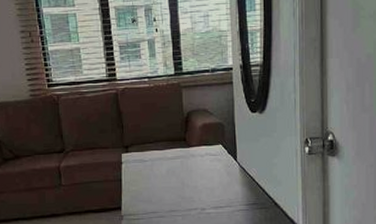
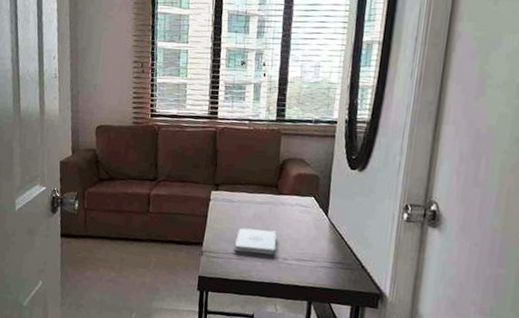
notepad: none [152,183,193,210] -> present [234,228,277,255]

